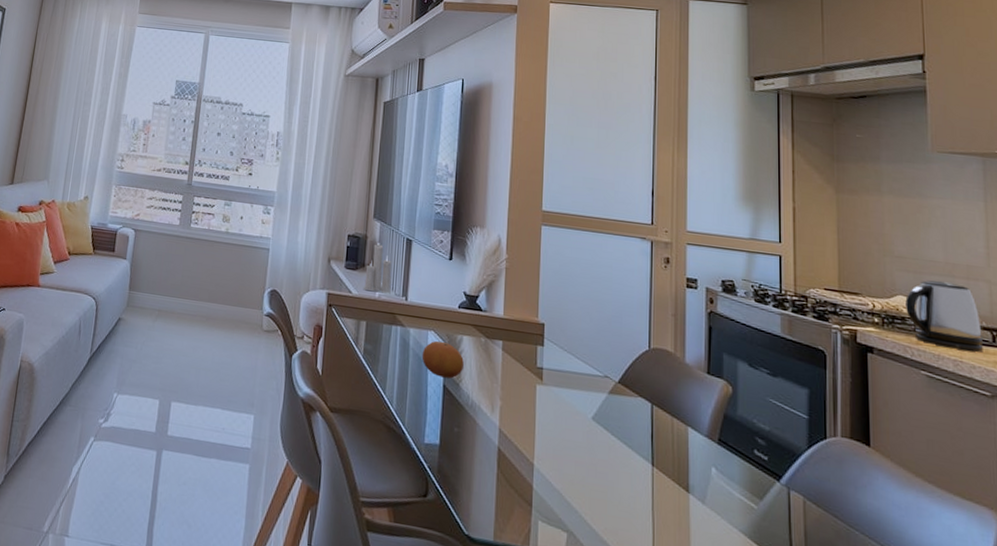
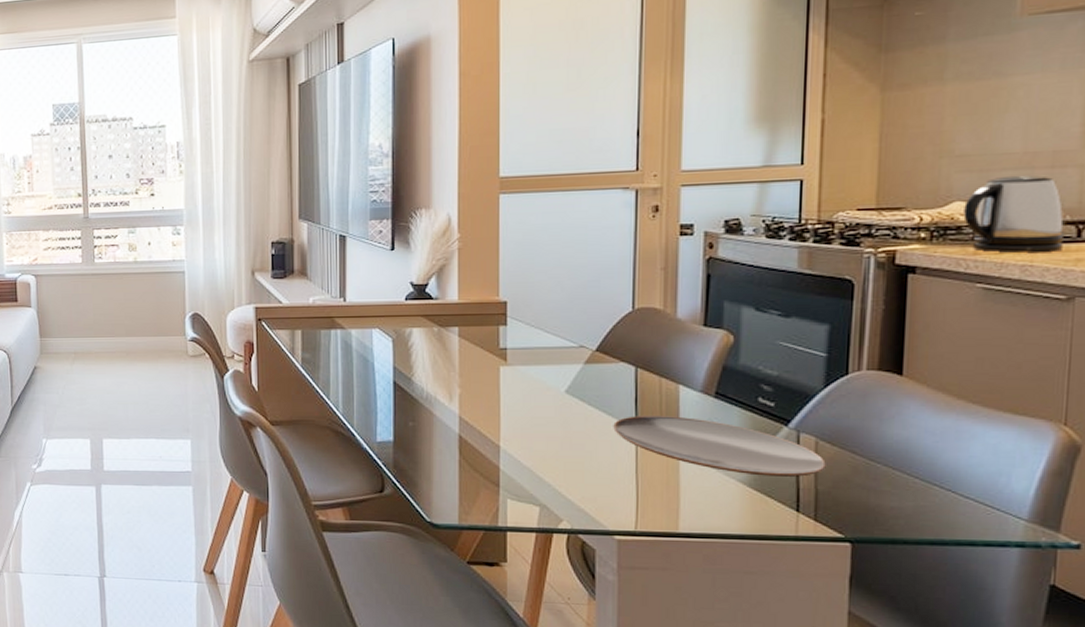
candle: present [364,243,392,294] -> none [295,245,326,298]
fruit: present [421,341,464,379] -> none [367,337,415,374]
plate: none [632,451,813,535] -> present [613,416,826,477]

